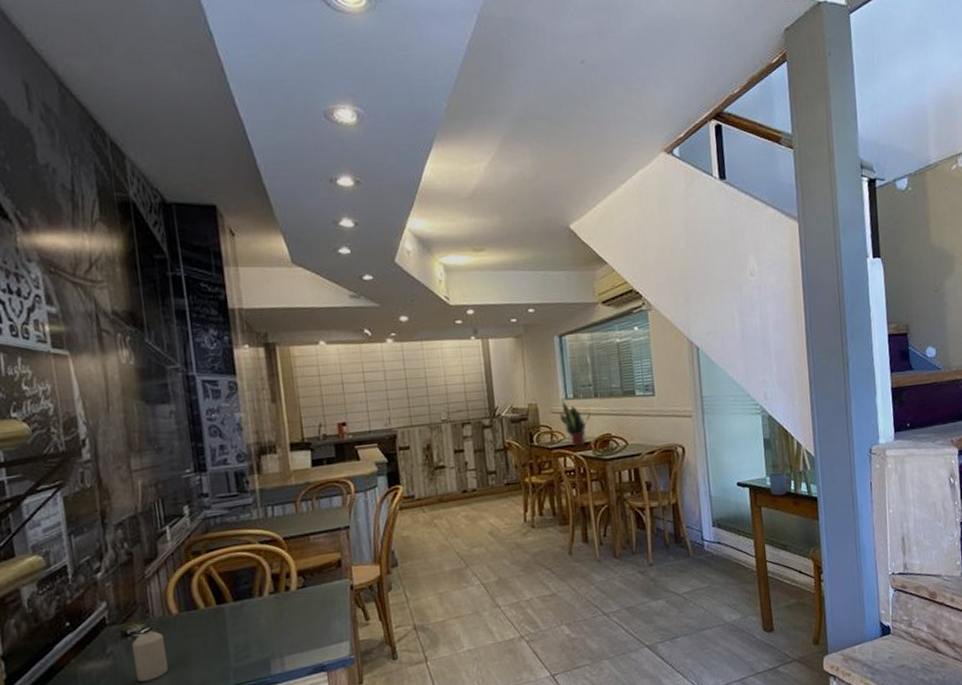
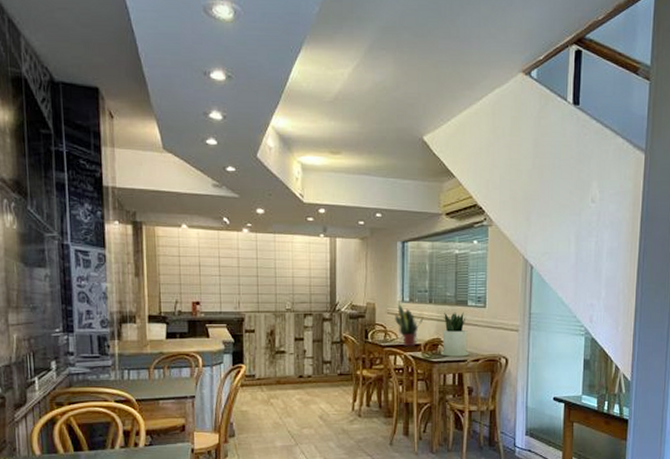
planter: none [611,403,644,453] -> present [440,312,470,357]
mug: present [768,472,792,496] -> none [584,392,605,414]

